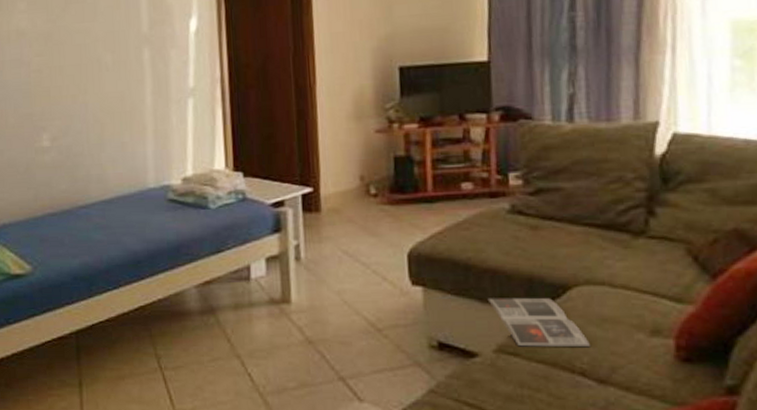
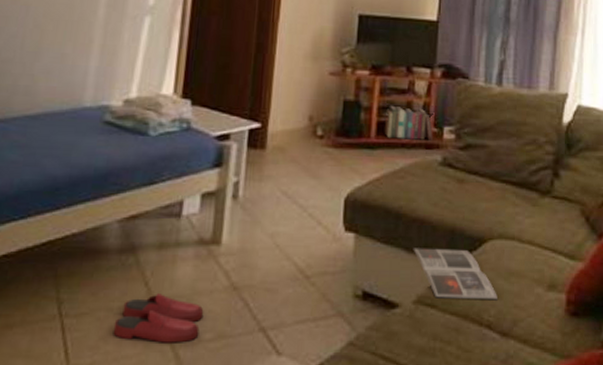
slippers: none [206,347,285,391] -> present [113,292,204,343]
books: none [440,156,497,191] -> present [384,105,433,140]

